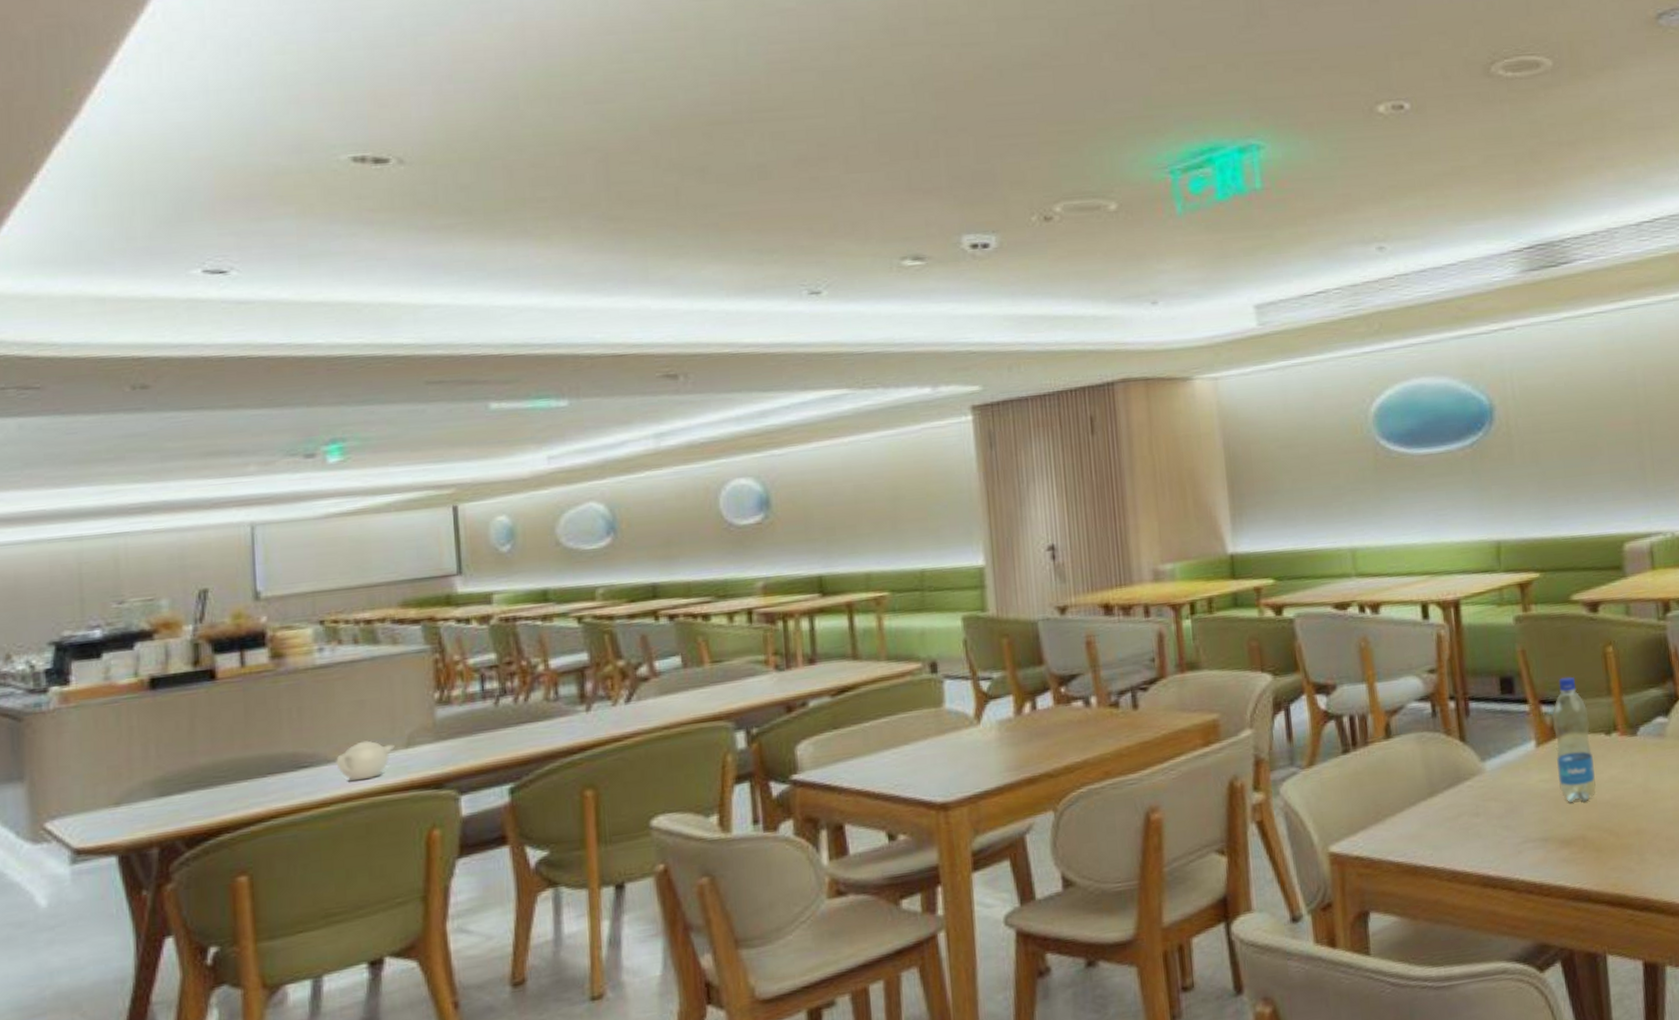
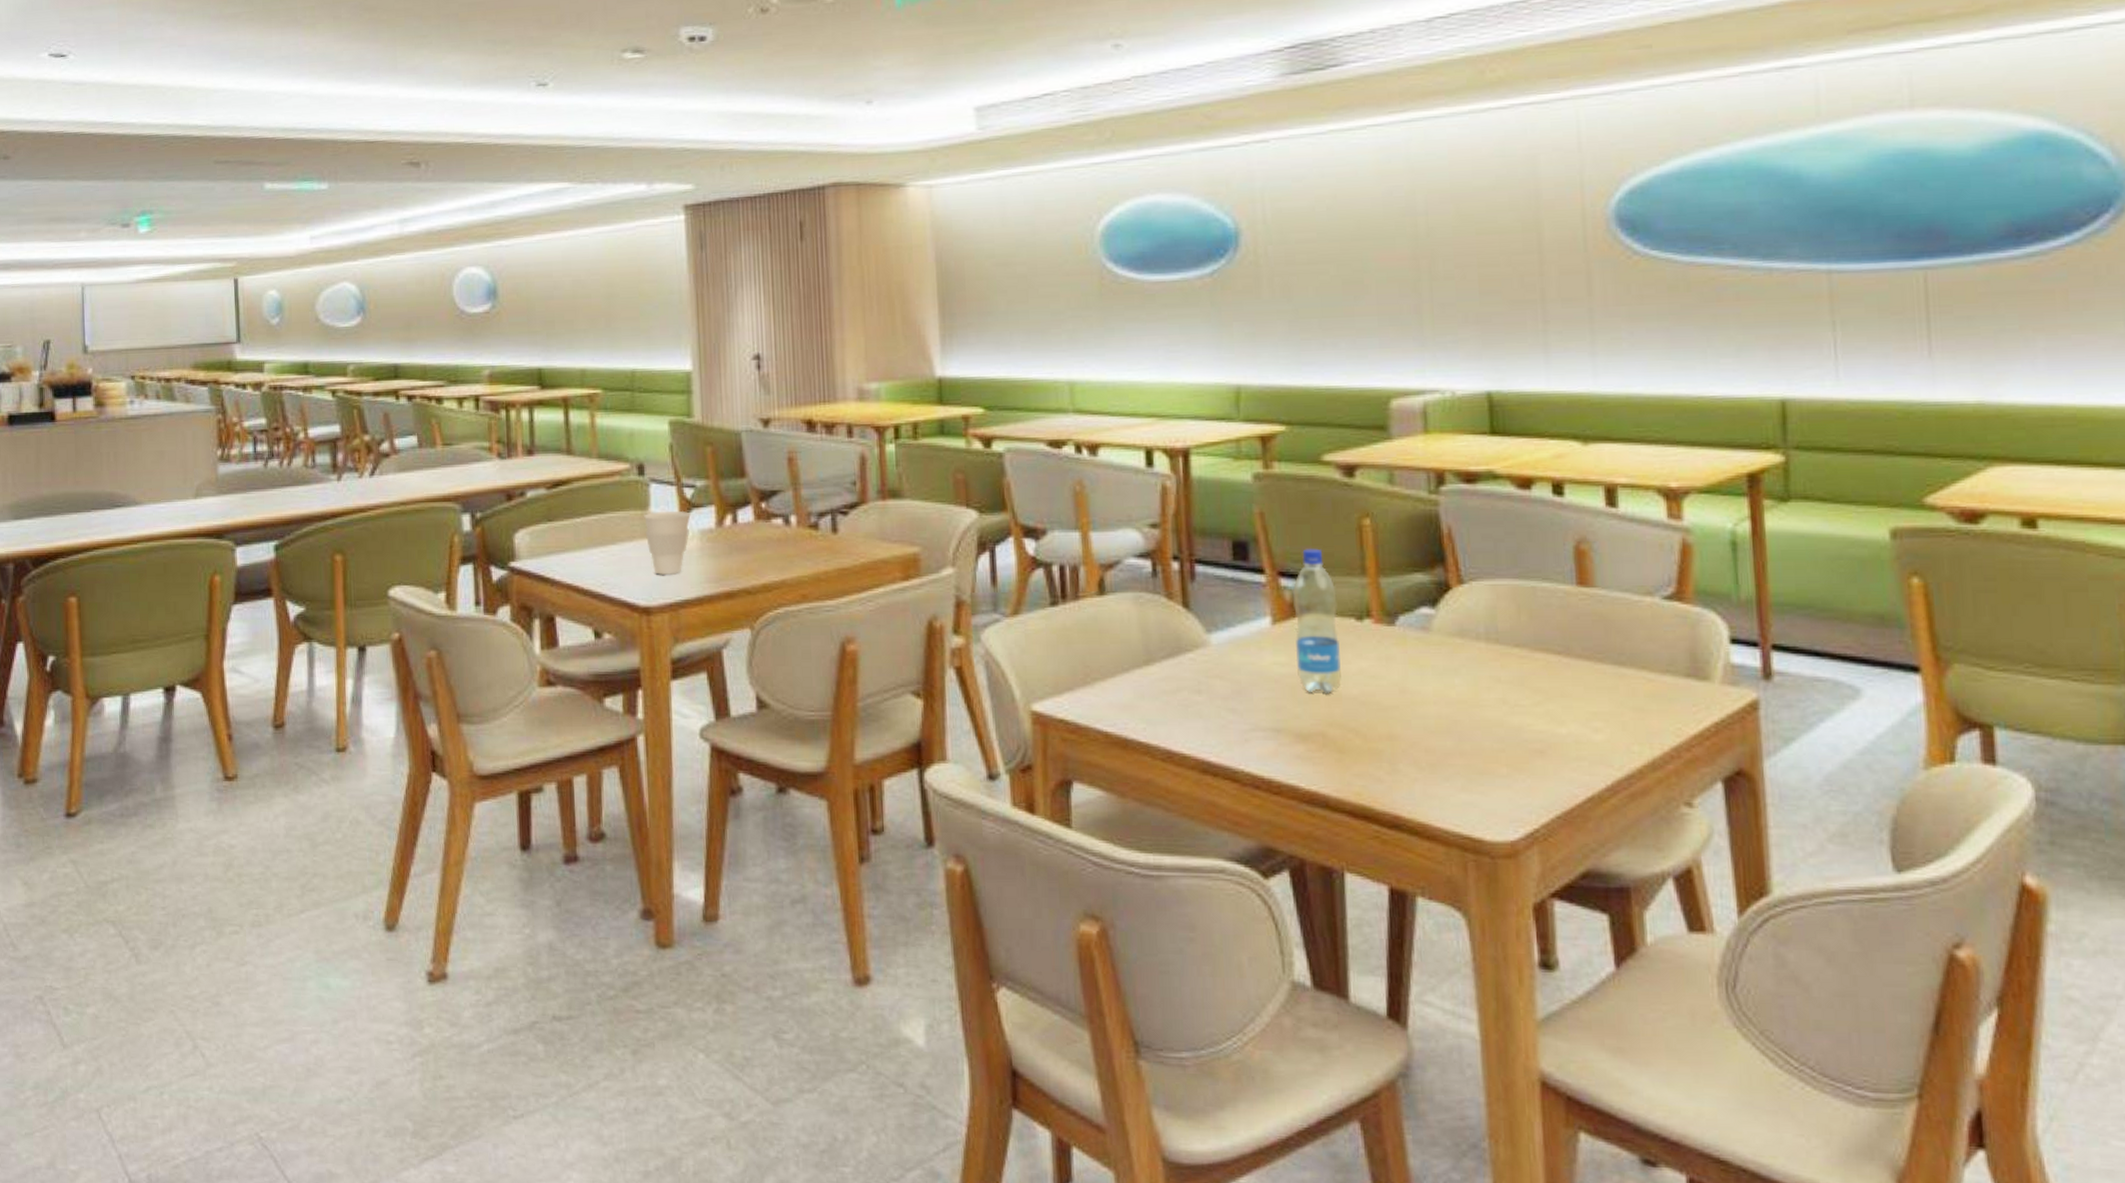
teapot: present [335,740,395,782] -> none [141,488,186,524]
cup: none [938,703,988,770] -> present [644,510,691,576]

